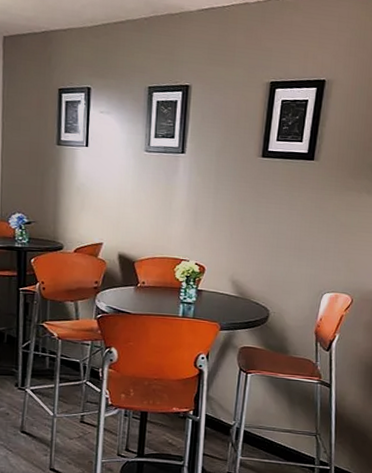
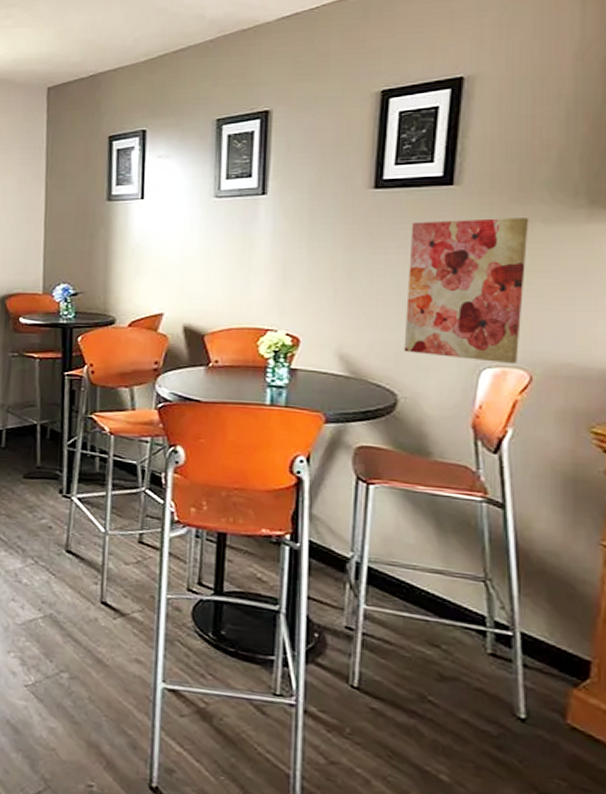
wall art: none [275,185,359,291] -> present [403,218,530,365]

